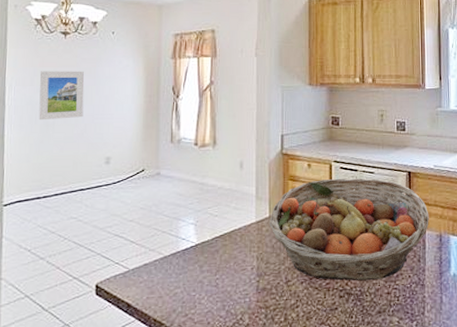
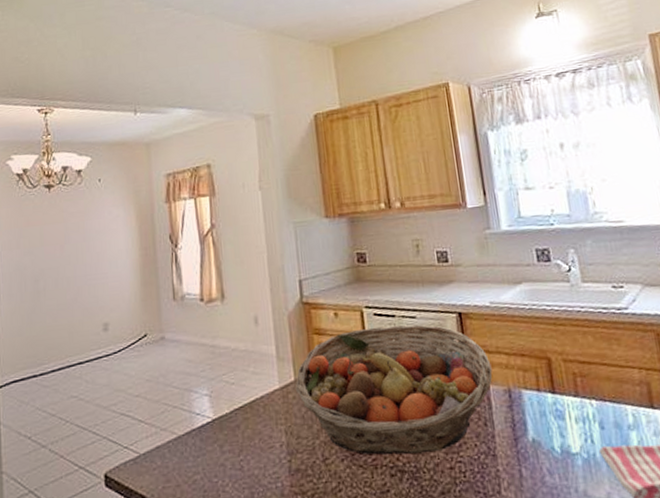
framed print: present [39,71,85,121] -> none [25,226,75,287]

